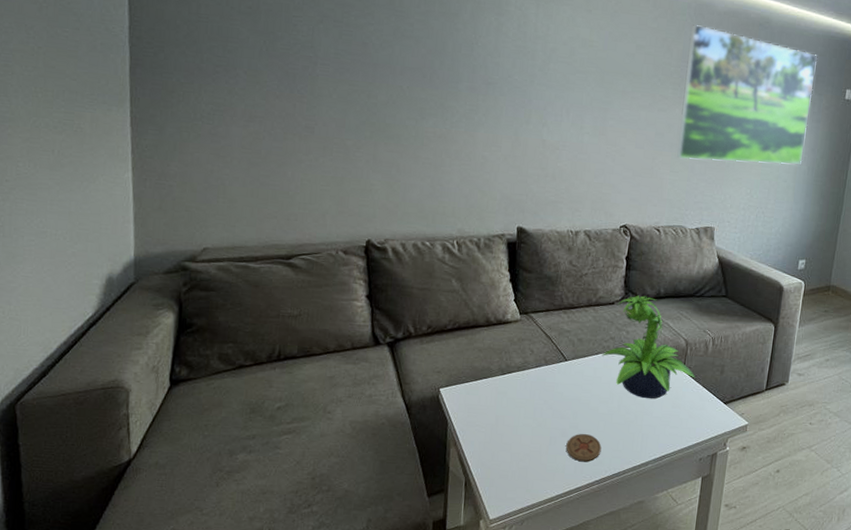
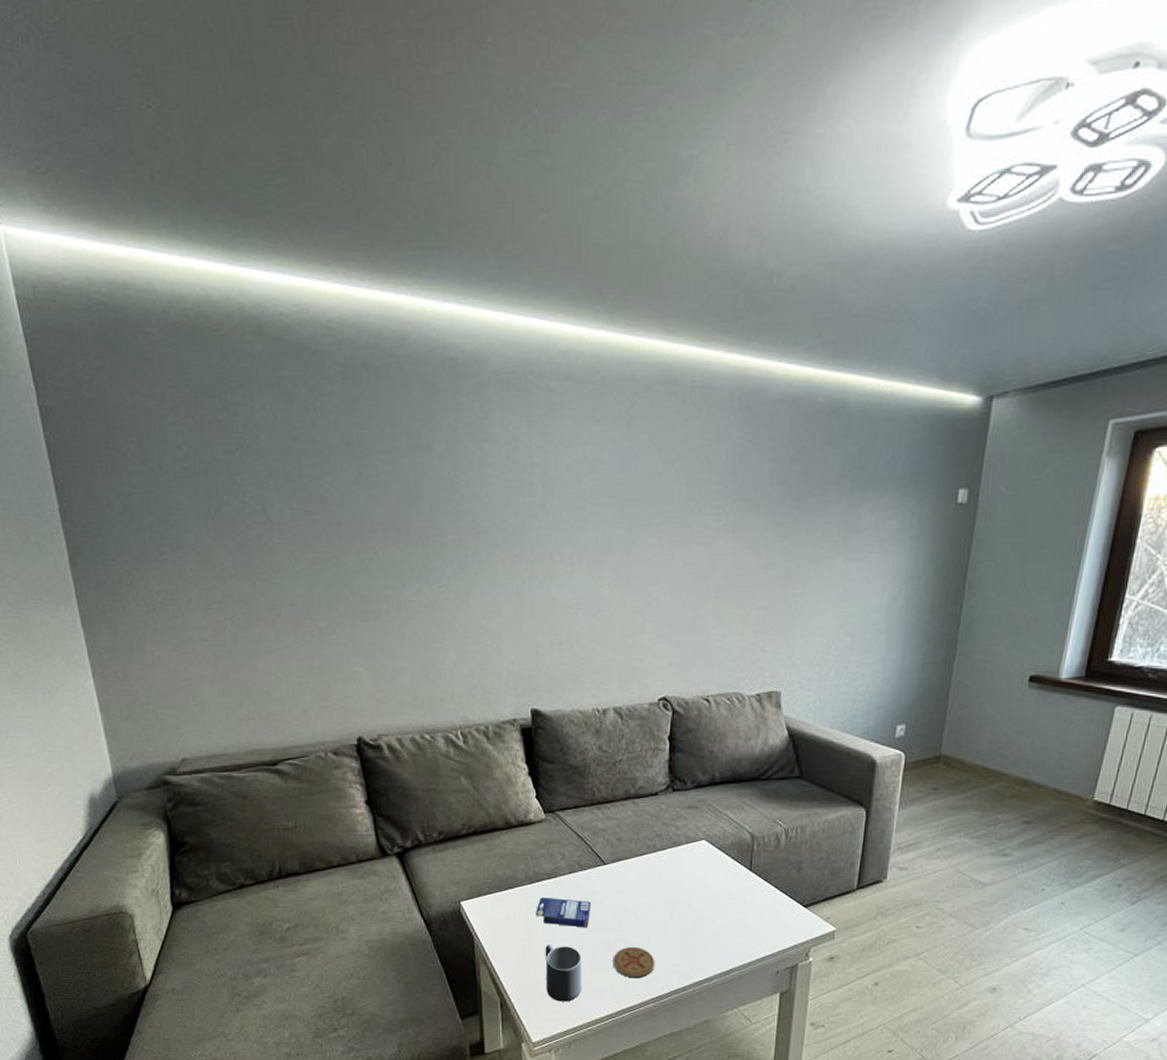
small box: none [504,387,552,416] -> present [536,897,591,928]
mug: none [507,430,540,482] -> present [545,945,582,1002]
potted plant: present [602,295,695,399] -> none [647,782,765,905]
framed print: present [677,24,818,165] -> none [726,421,917,607]

